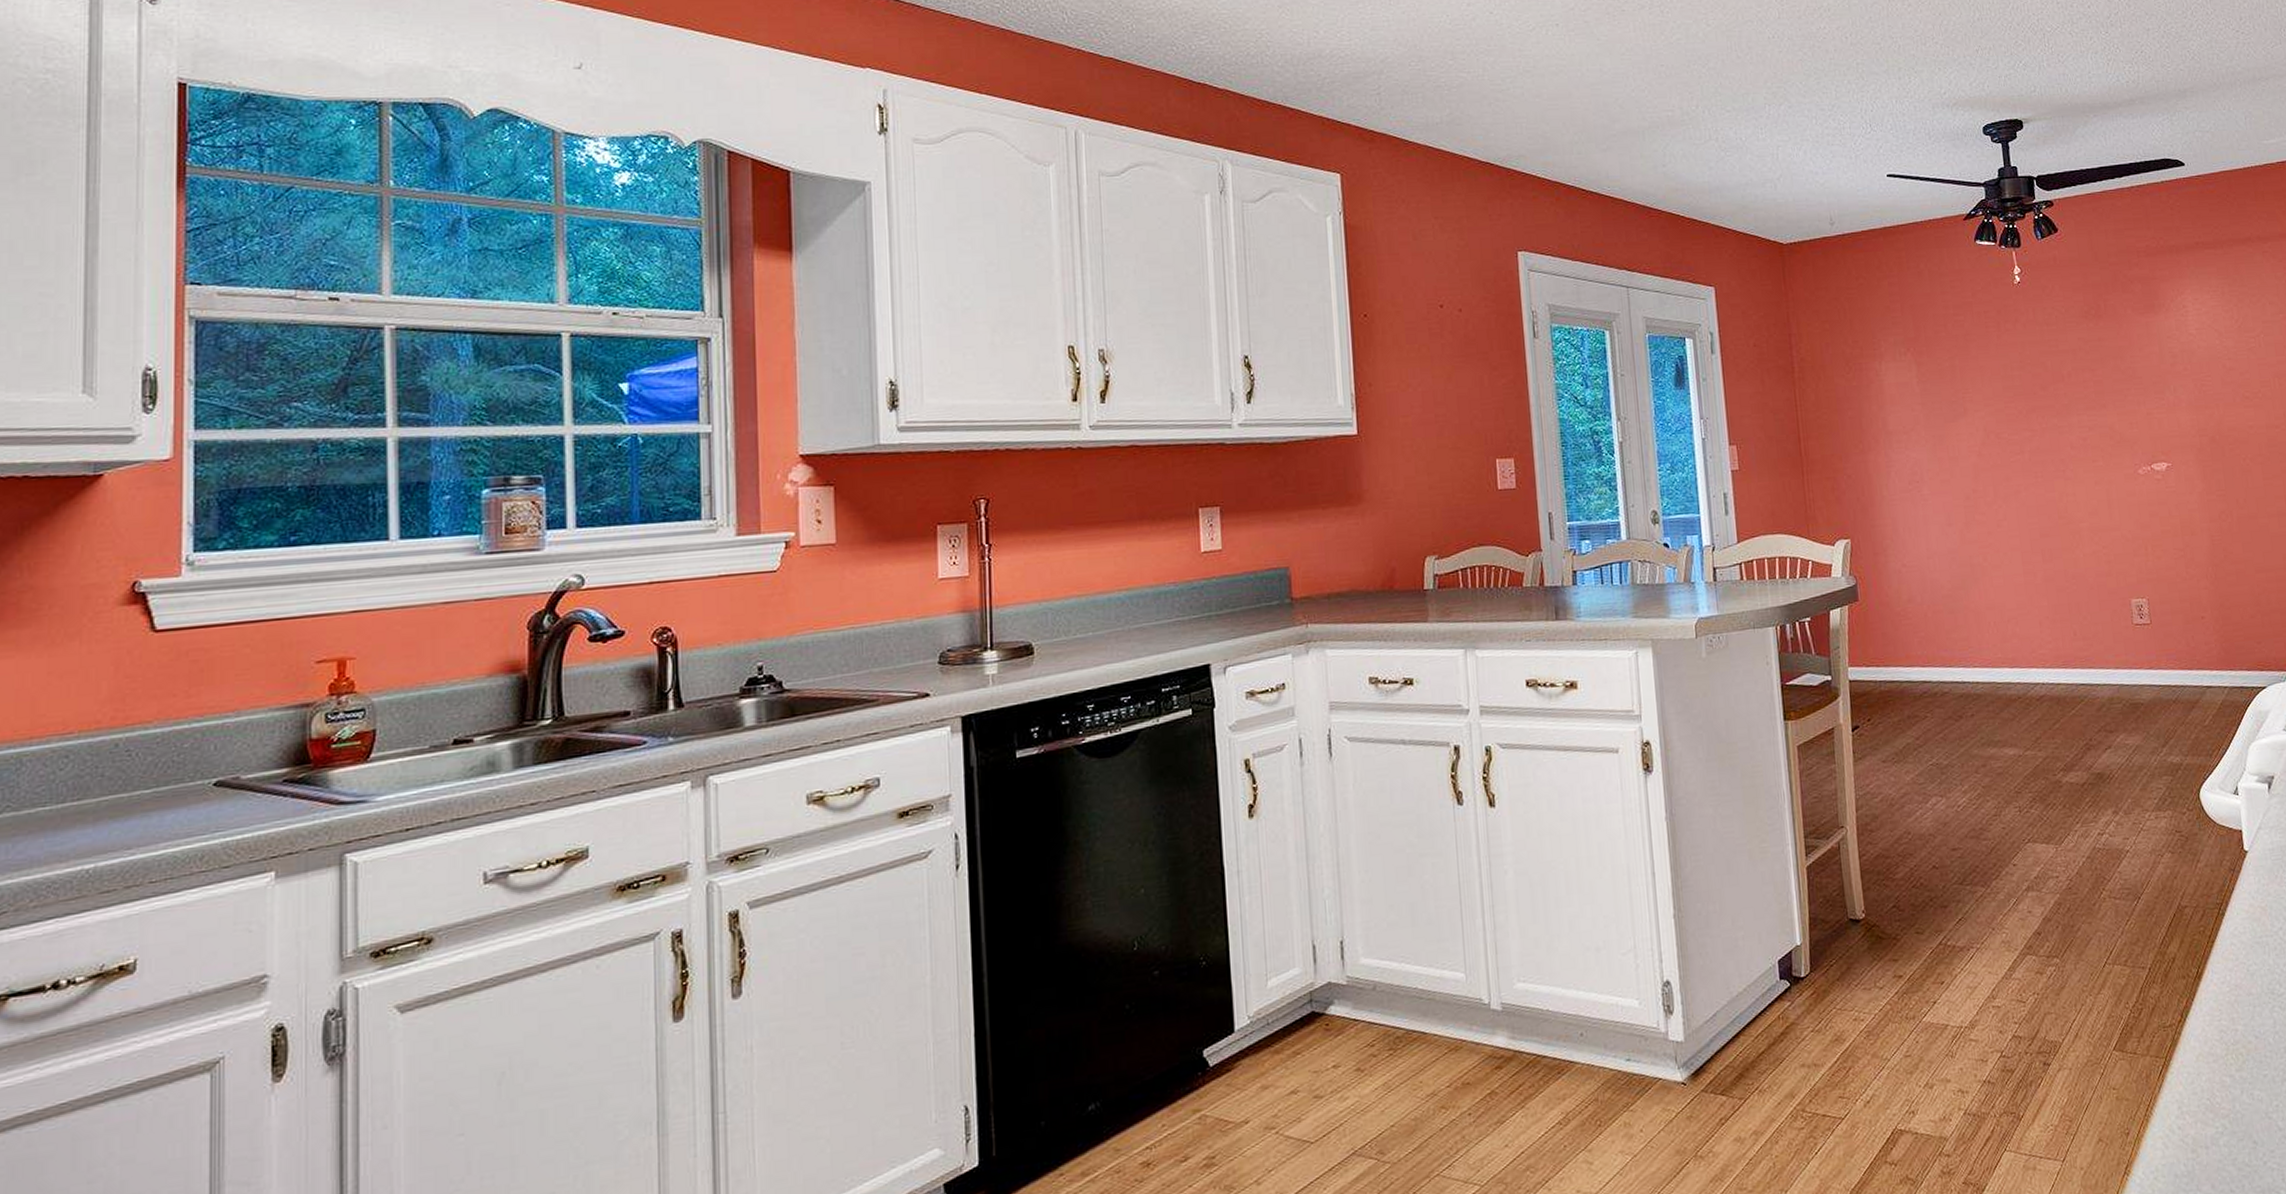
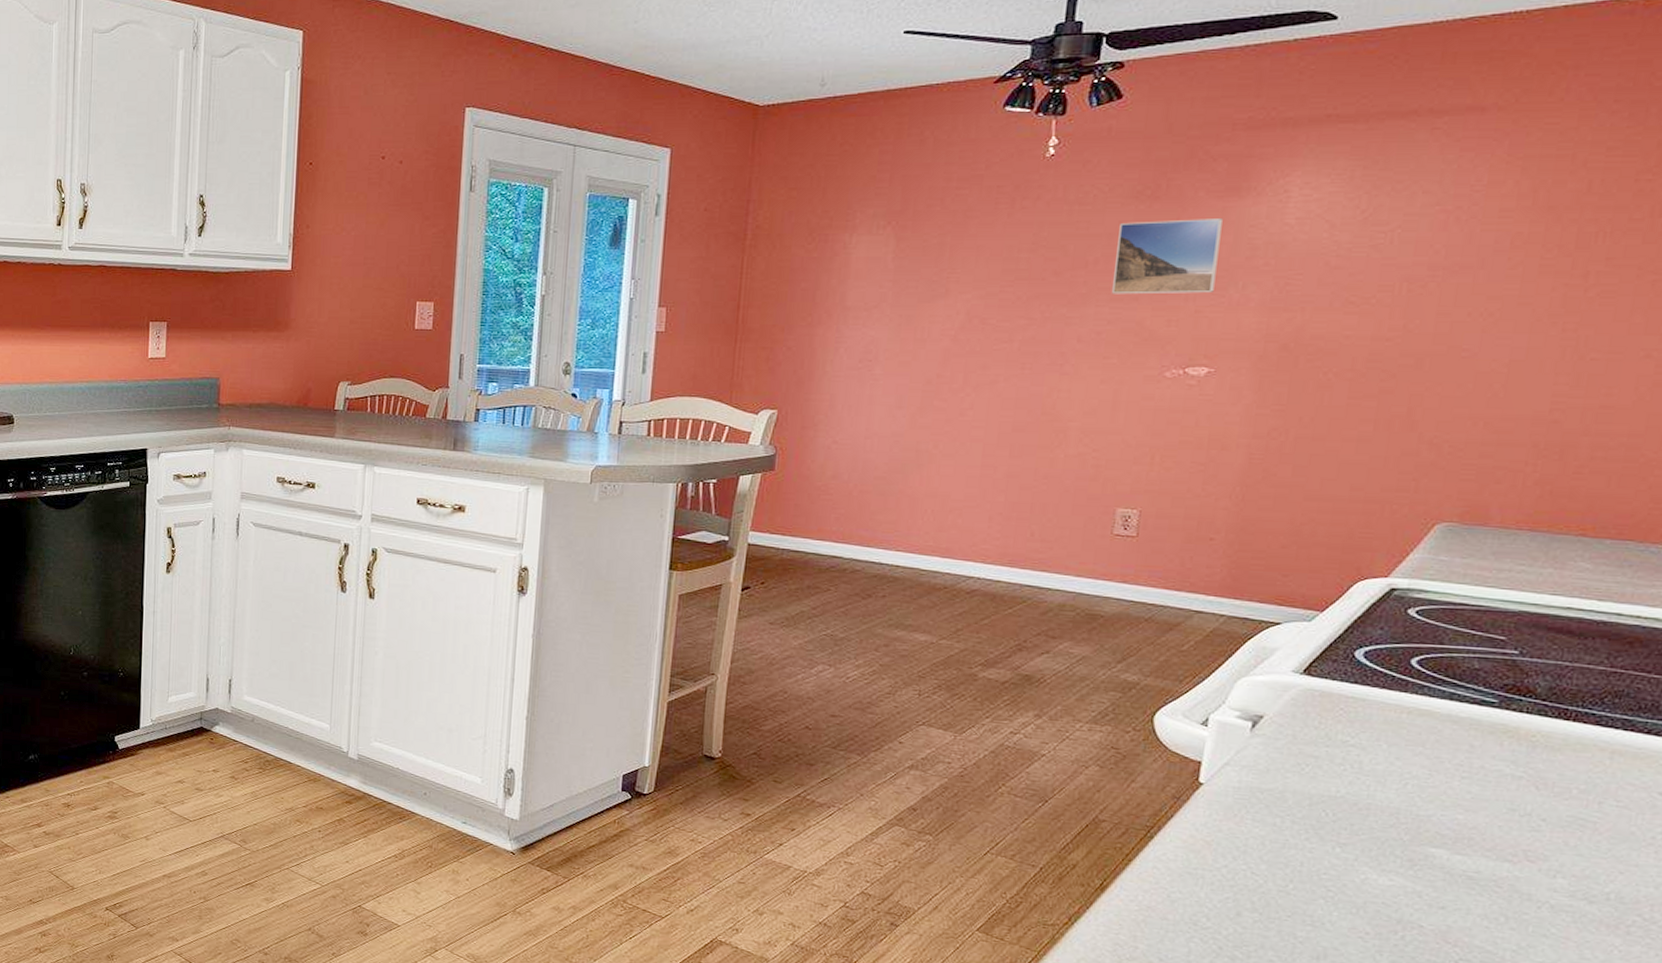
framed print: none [2079,332,2156,403] -> present [1112,219,1222,295]

